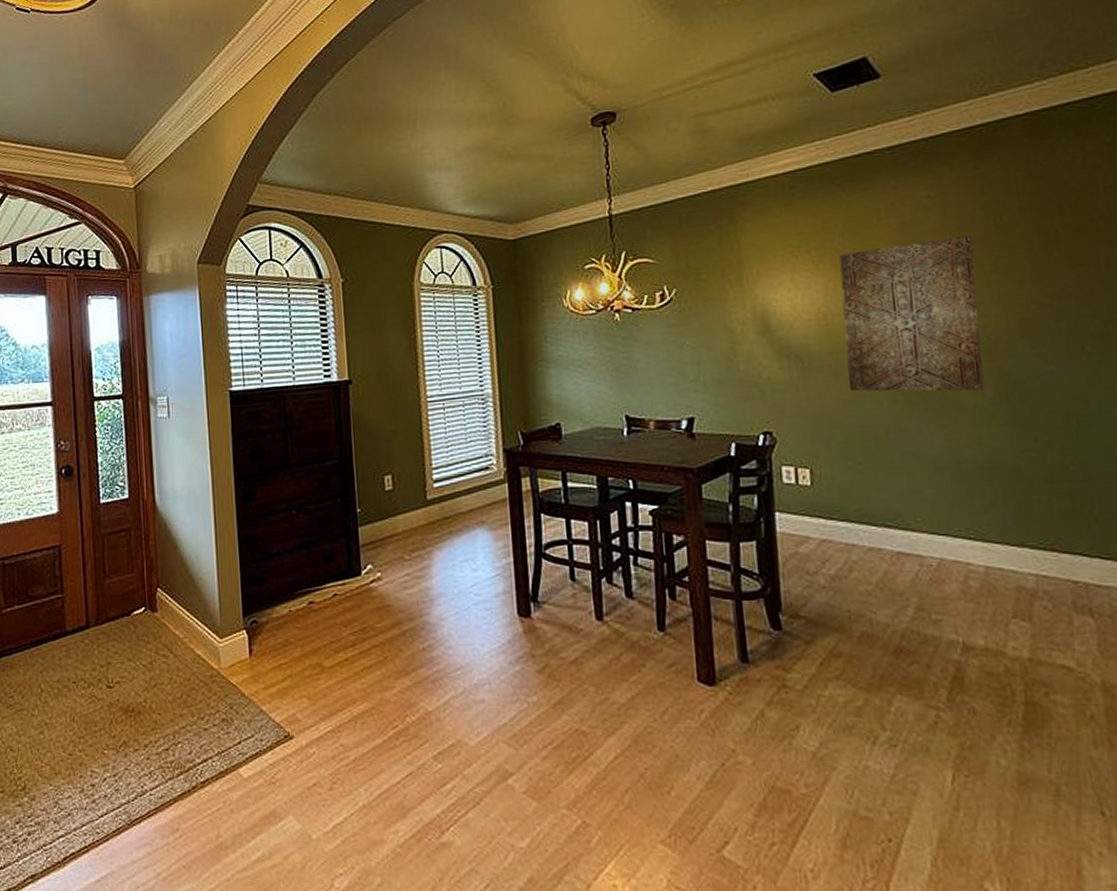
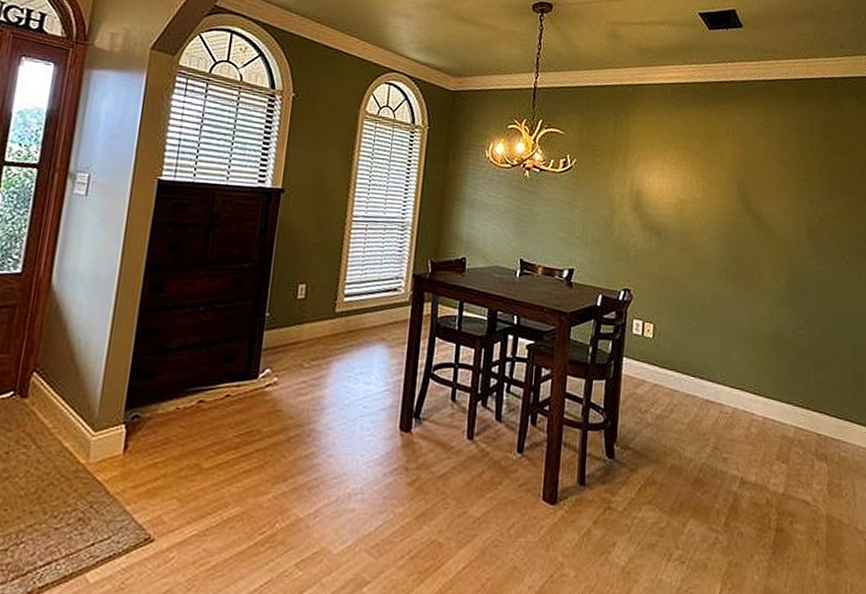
wall art: present [839,234,985,392] -> none [691,155,785,279]

